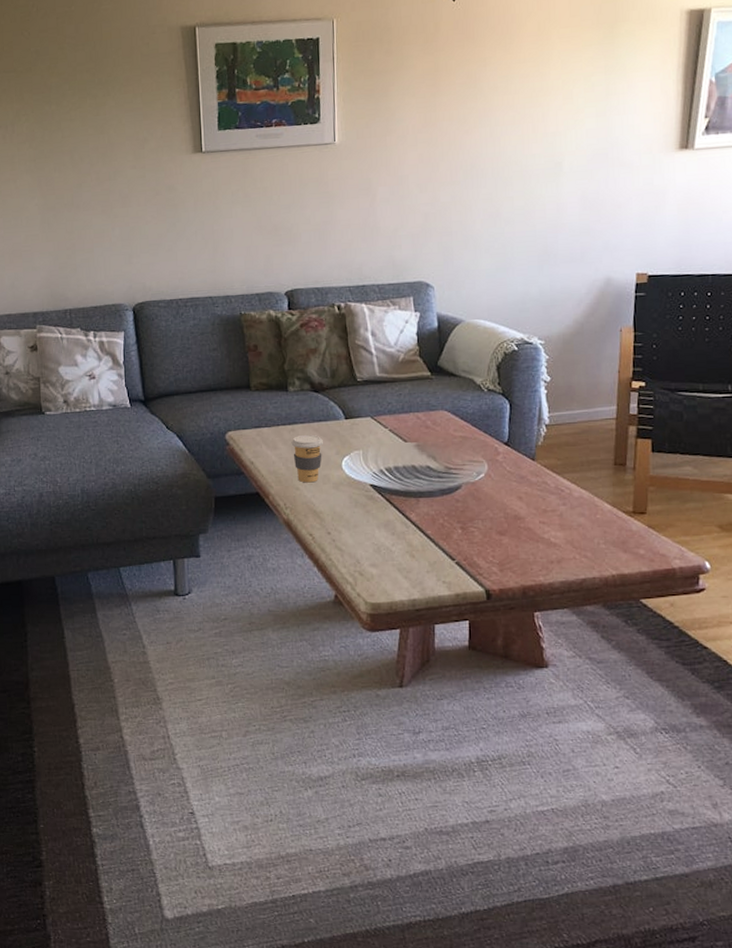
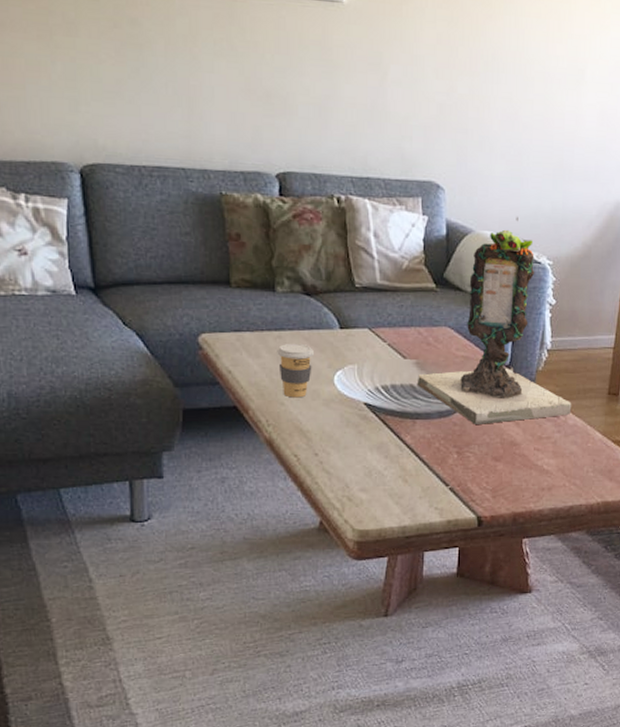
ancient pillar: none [418,303,576,501] -> present [417,216,572,426]

